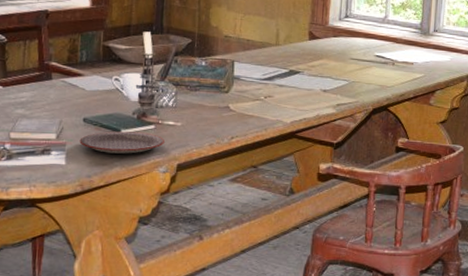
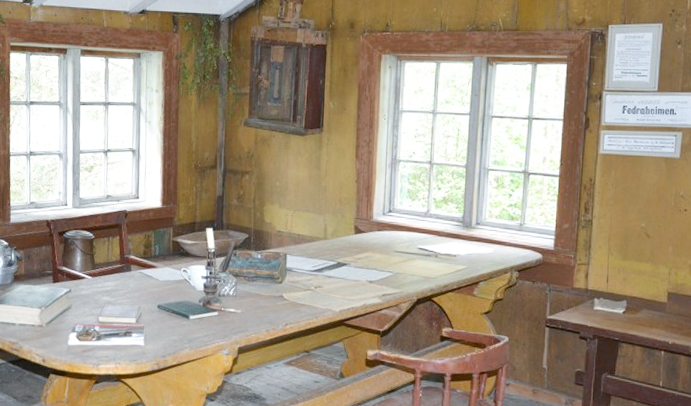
plate: present [79,131,165,154] -> none [155,317,227,337]

